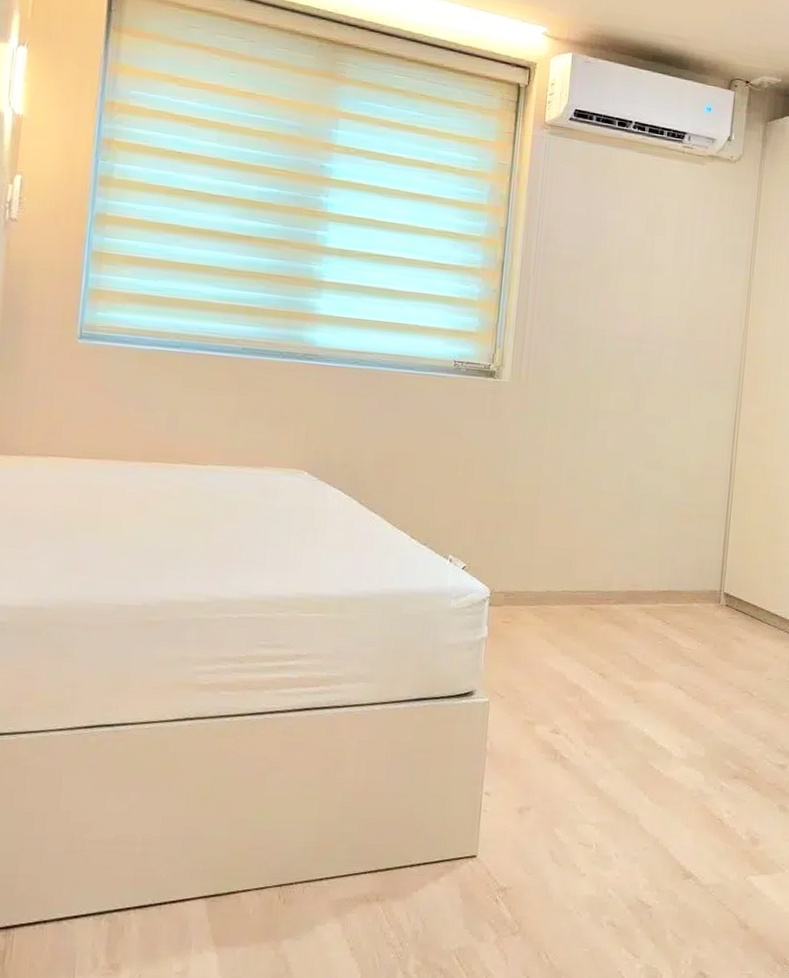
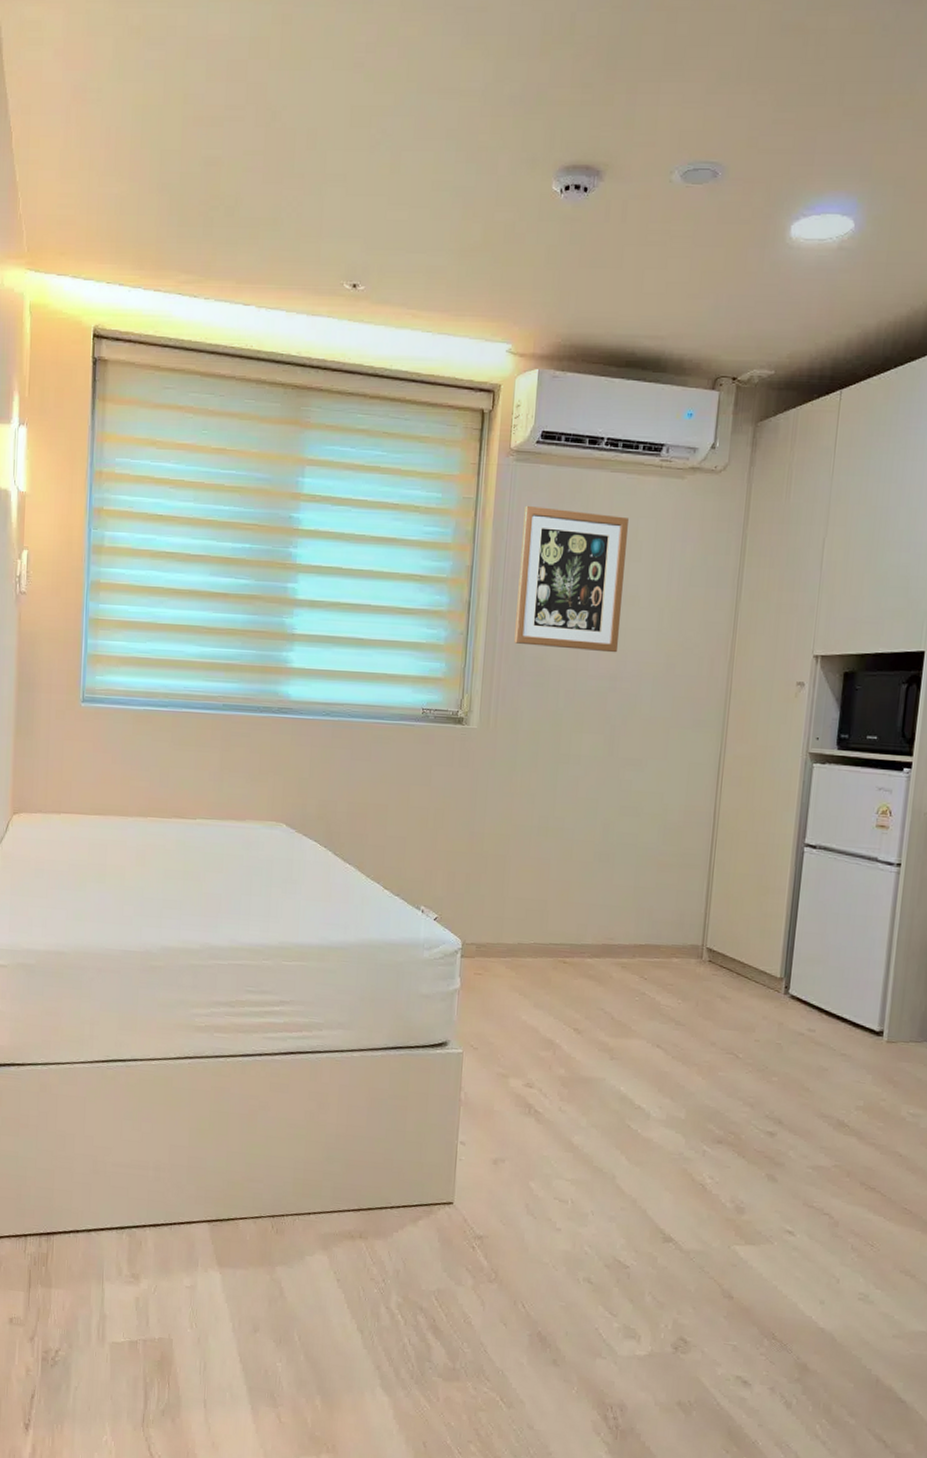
wall art: none [546,175,654,318] -> present [514,505,629,653]

